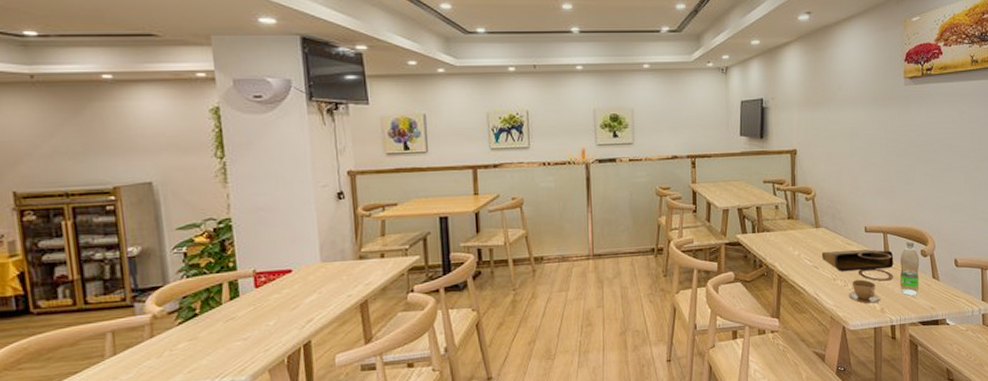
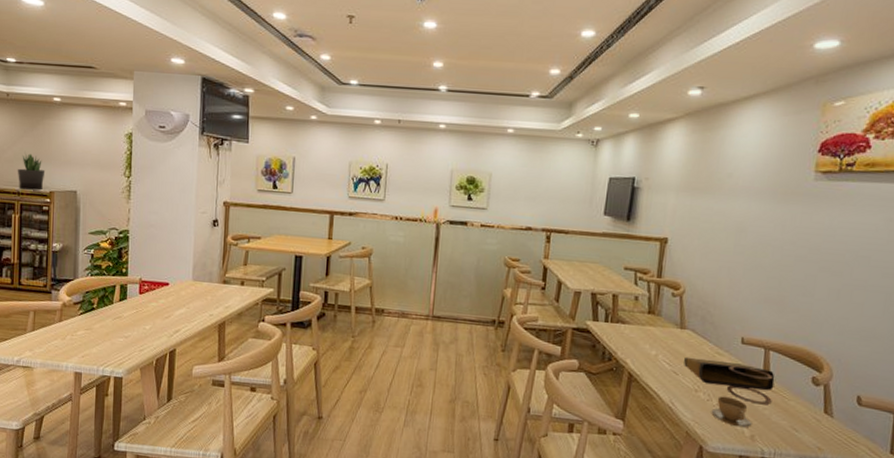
planter: none [60,145,104,191] -> present [17,153,46,191]
bottle: present [900,242,920,296] -> none [779,364,810,429]

